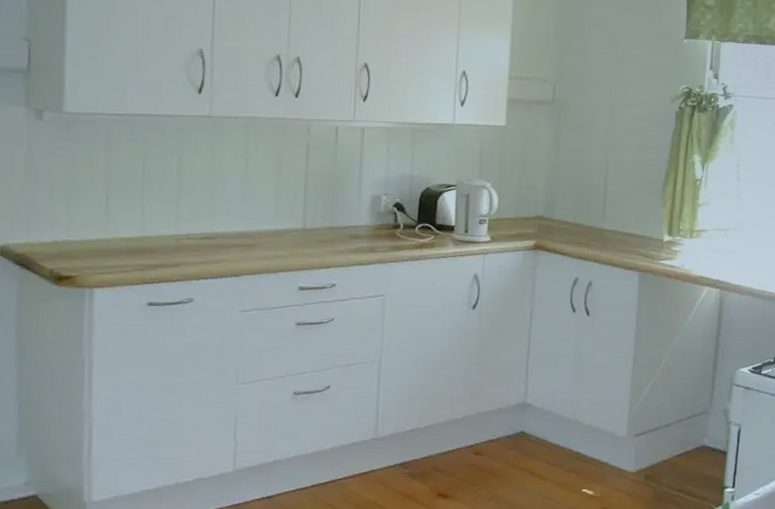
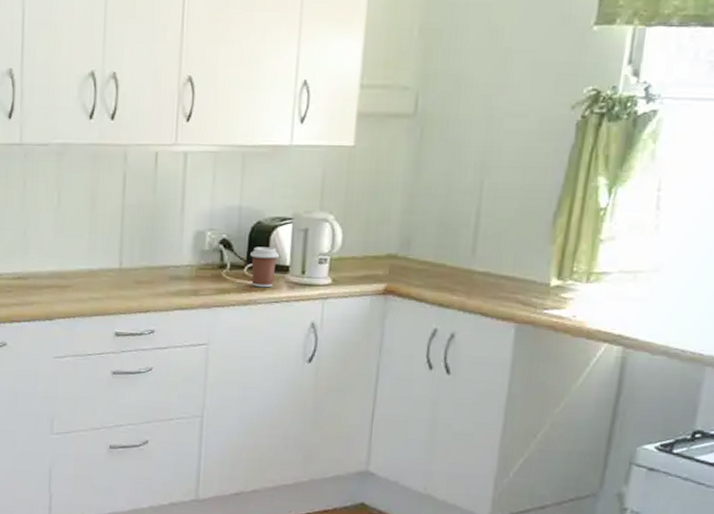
coffee cup: none [421,209,446,245] -> present [250,246,280,288]

